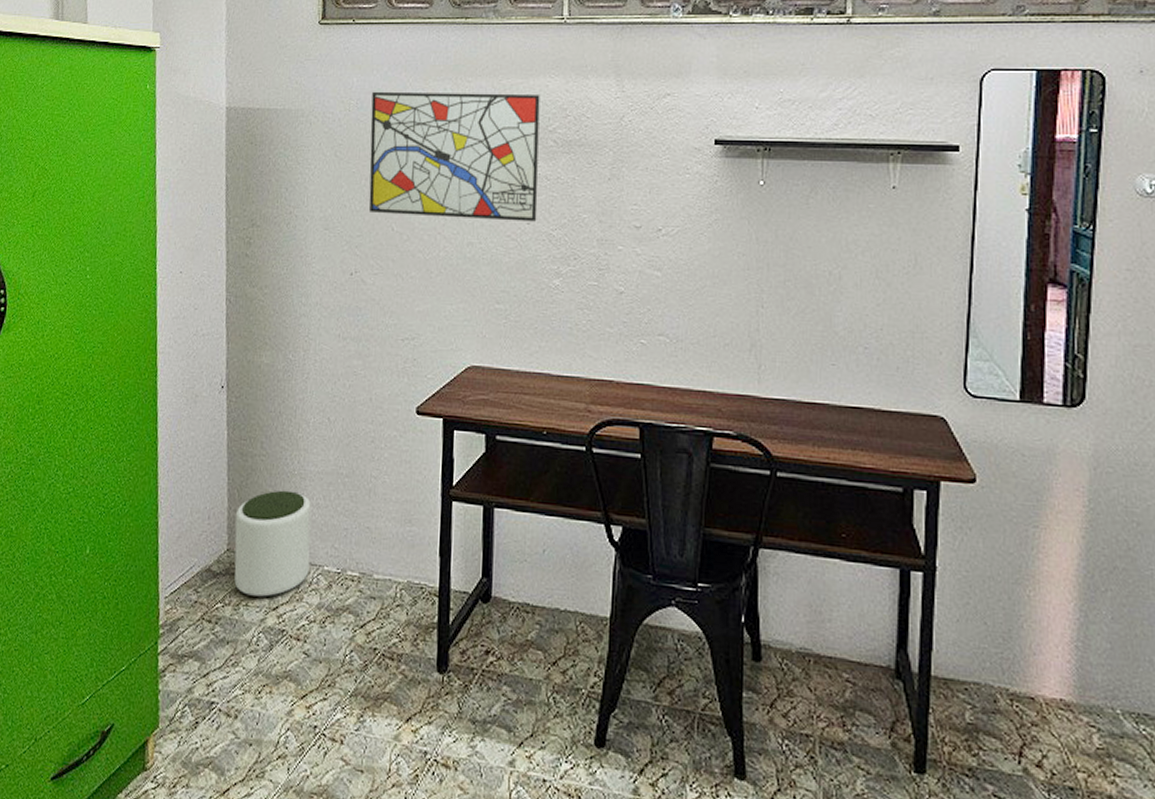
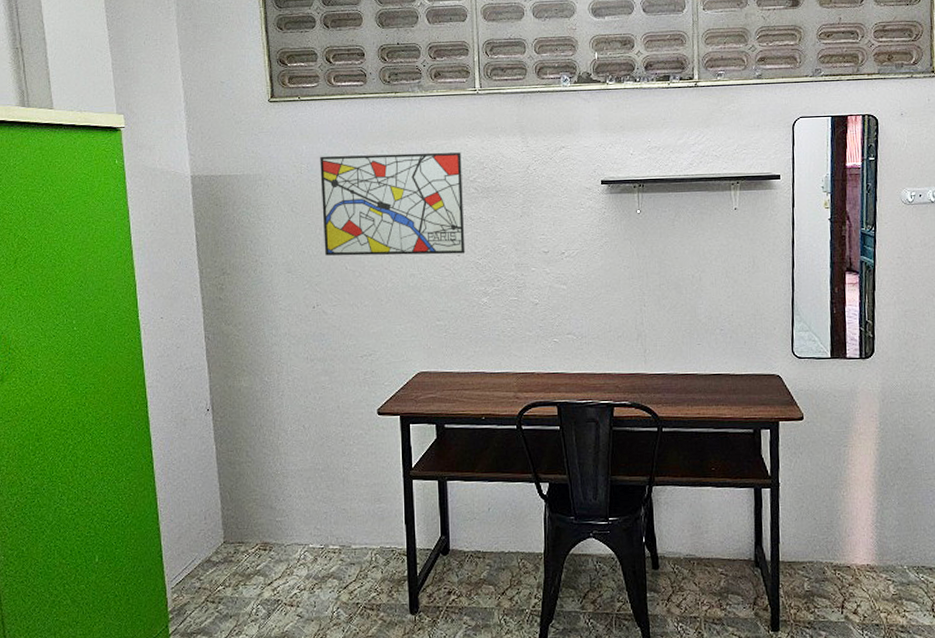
plant pot: present [234,490,311,597] -> none [228,488,297,577]

